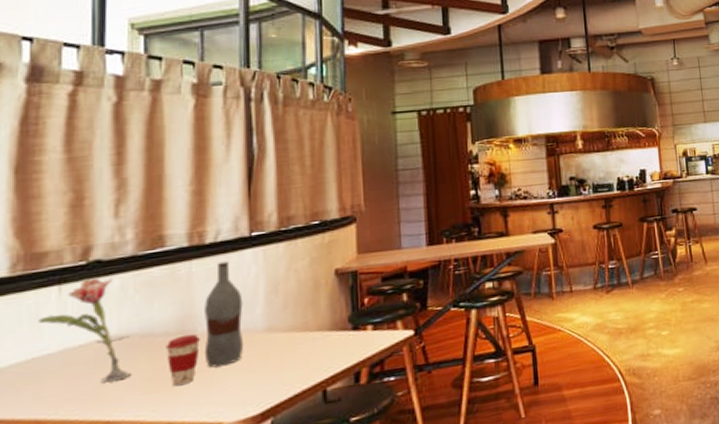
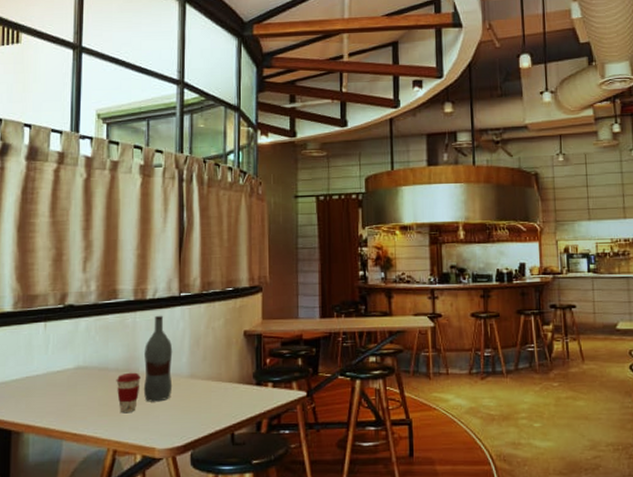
flower: present [38,278,132,384] -> none [30,319,92,403]

